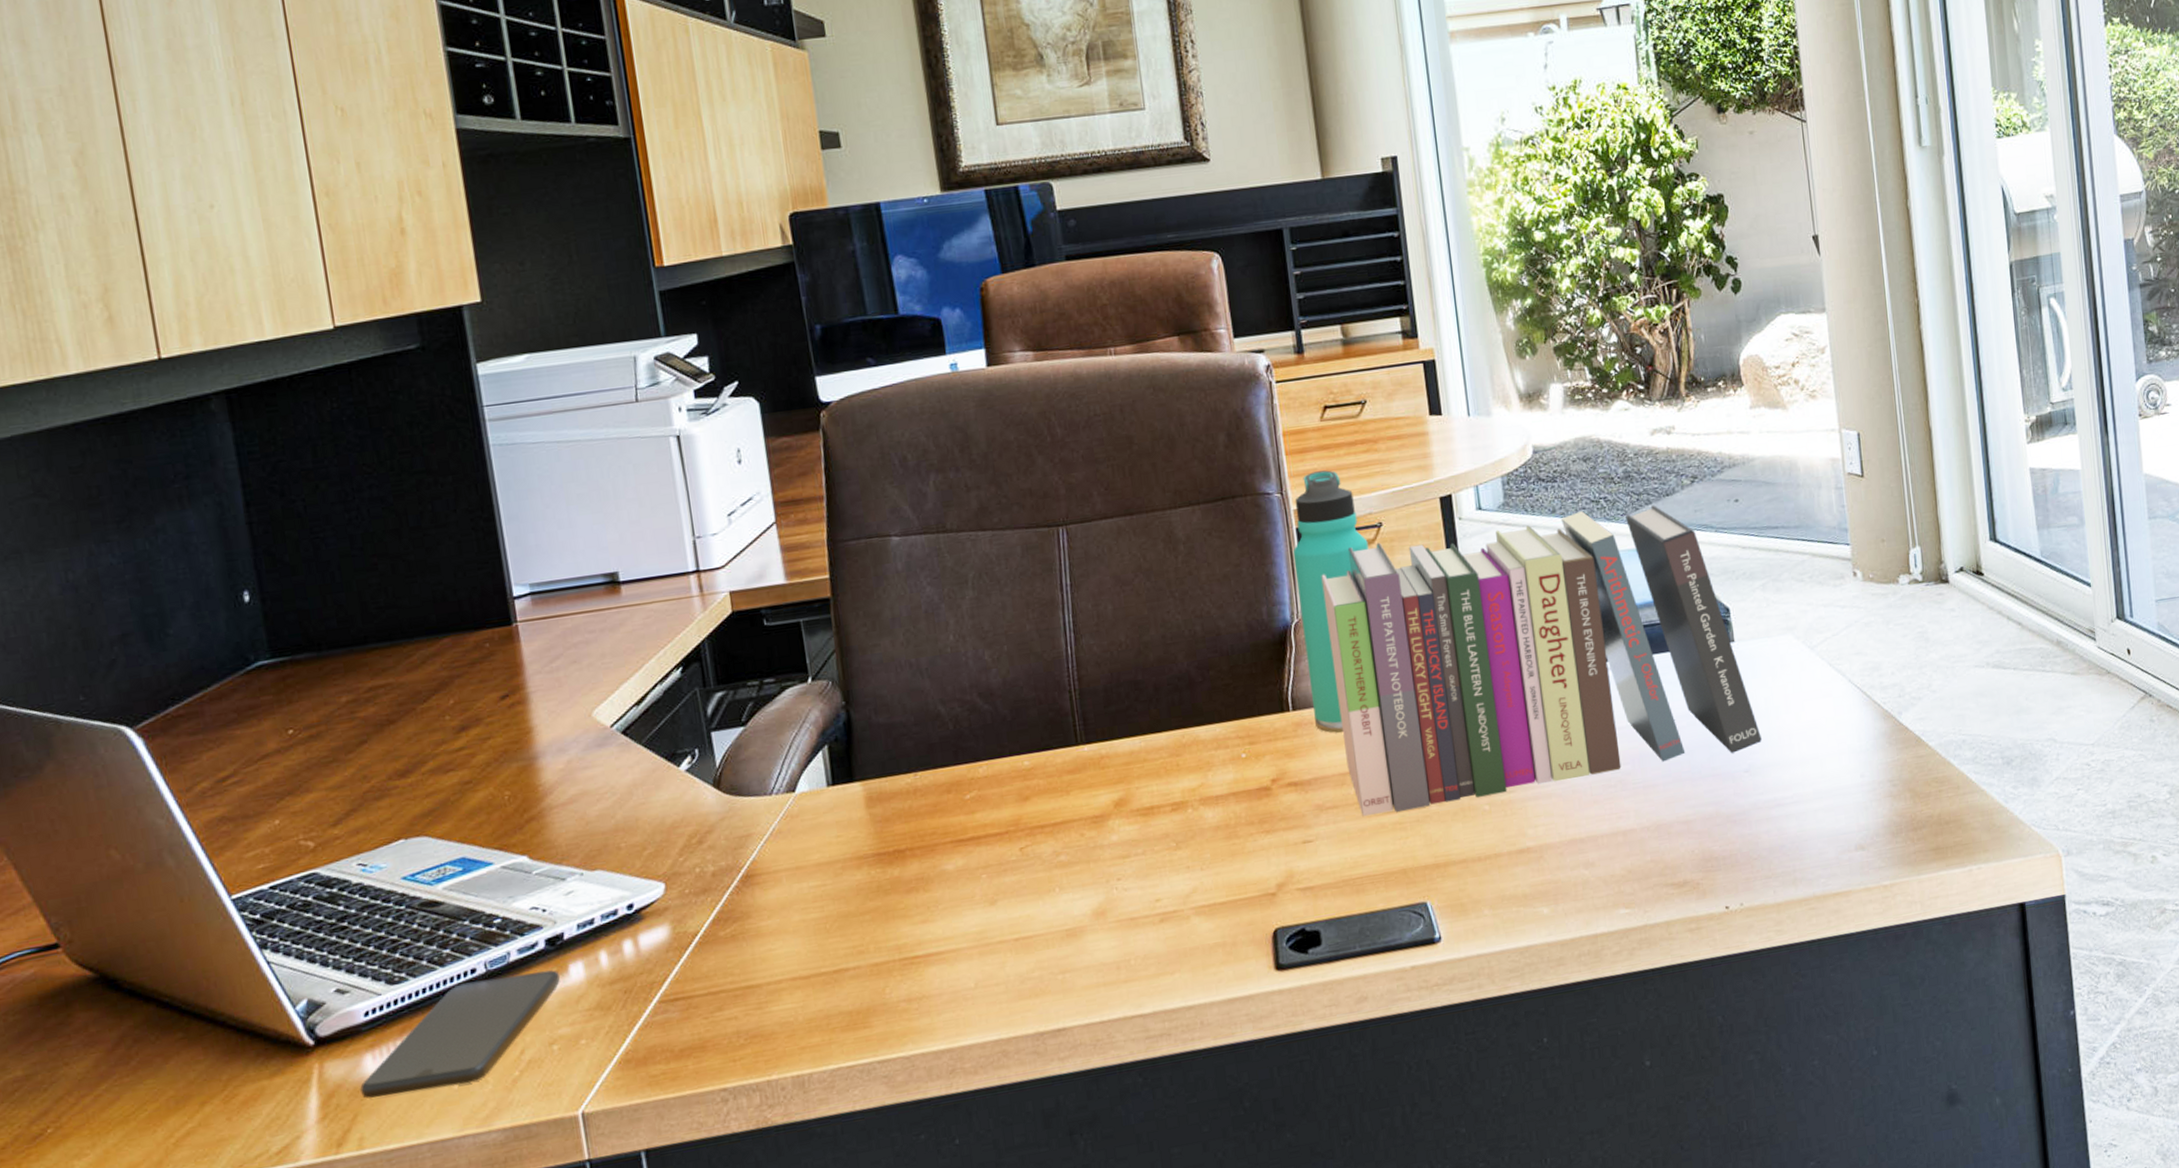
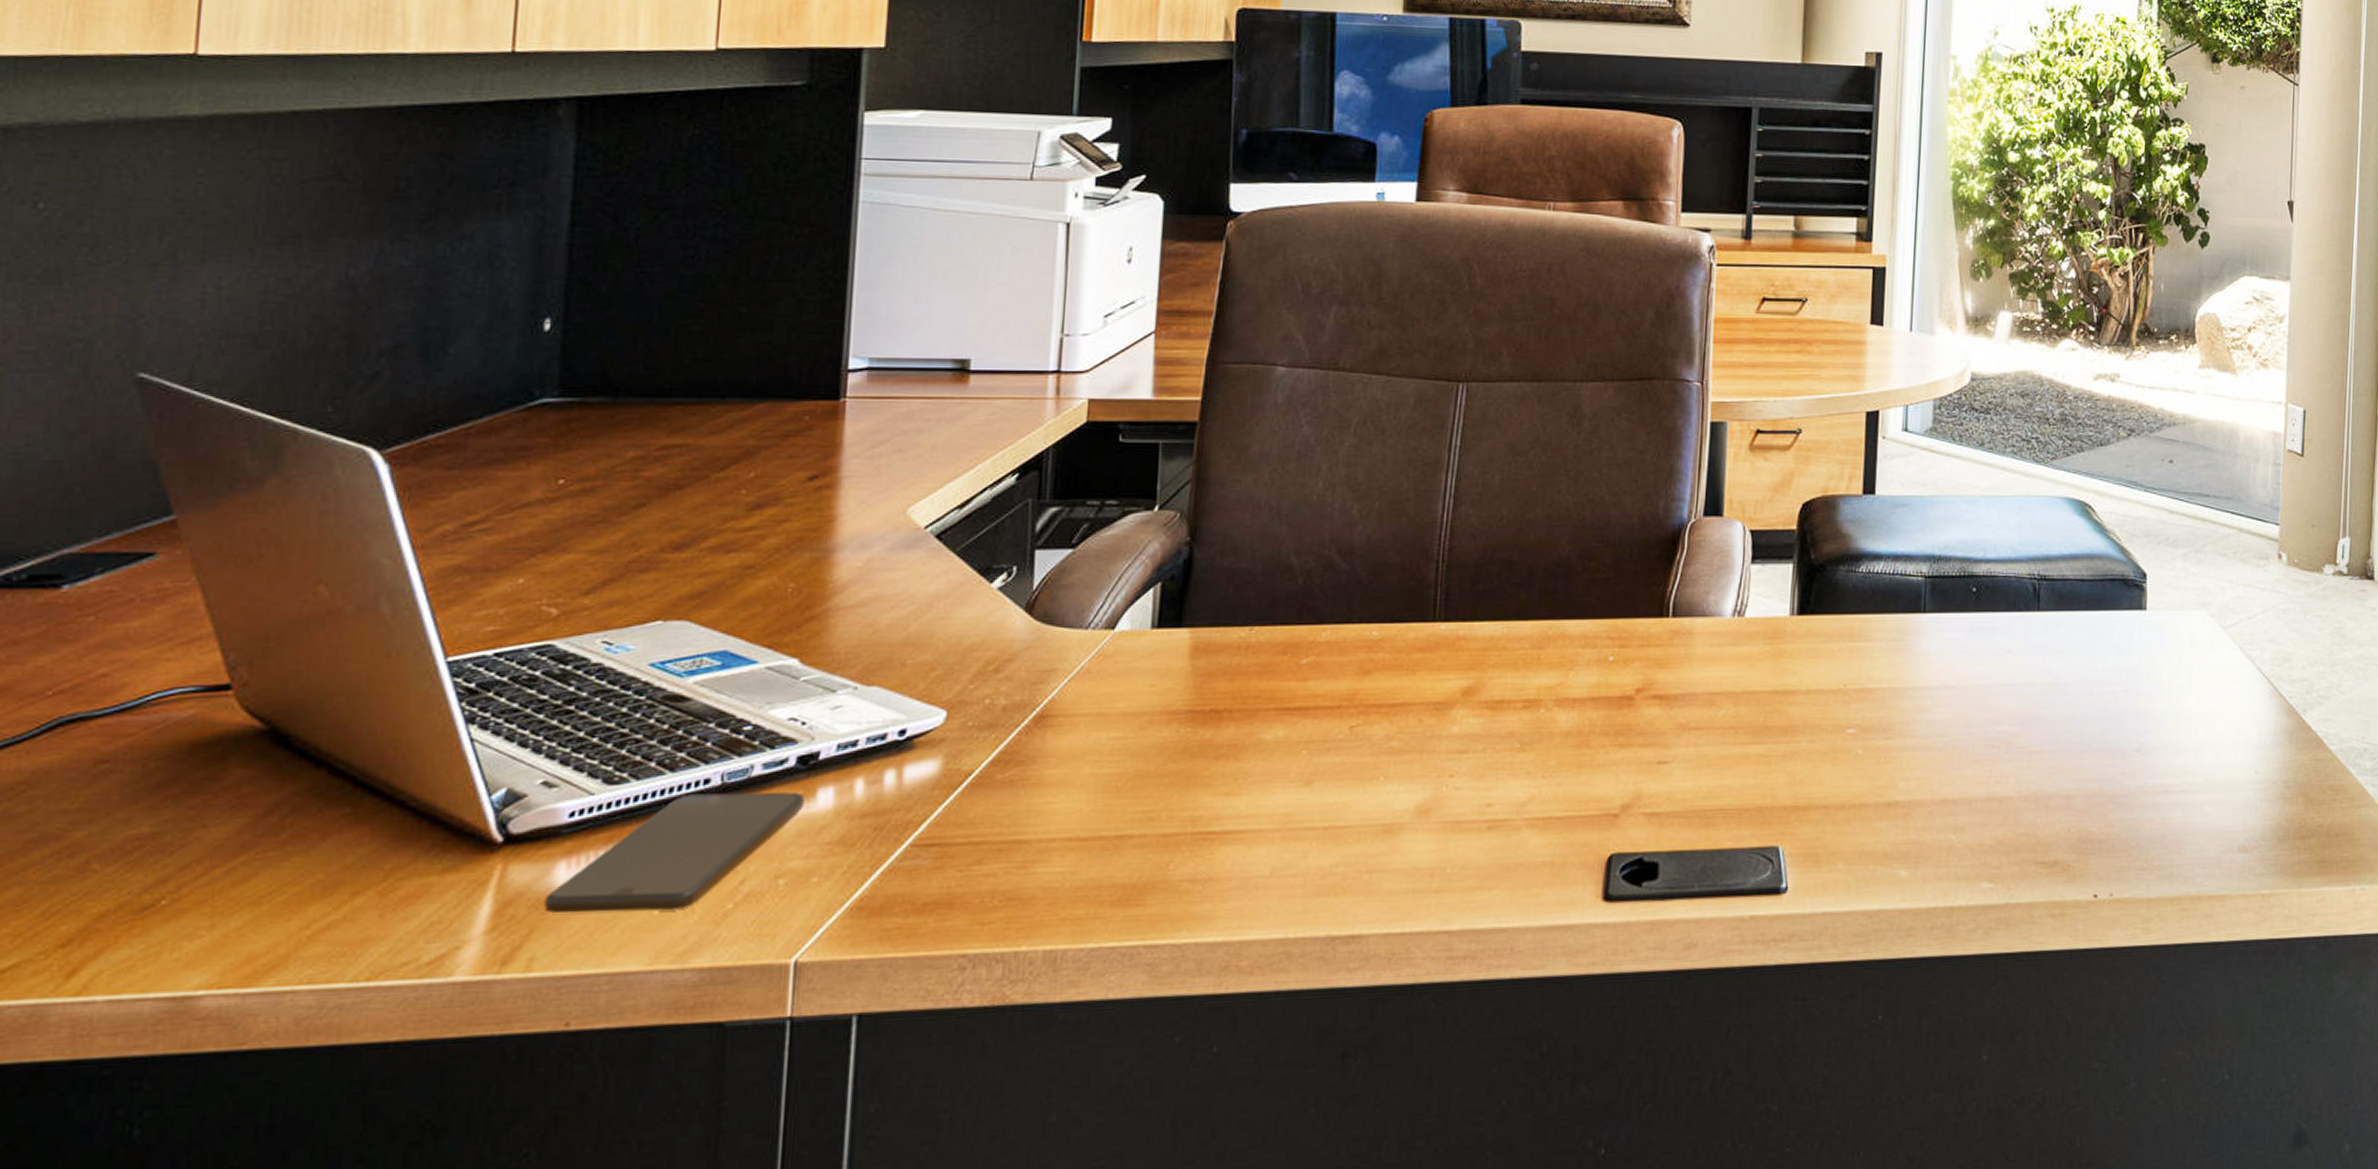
thermos bottle: present [1292,470,1369,733] -> none [1694,365,1783,649]
books: present [1321,505,1762,817] -> none [1719,449,2159,744]

